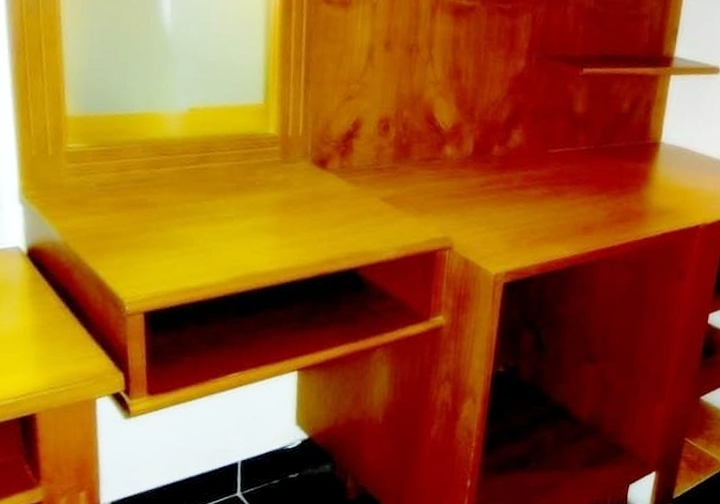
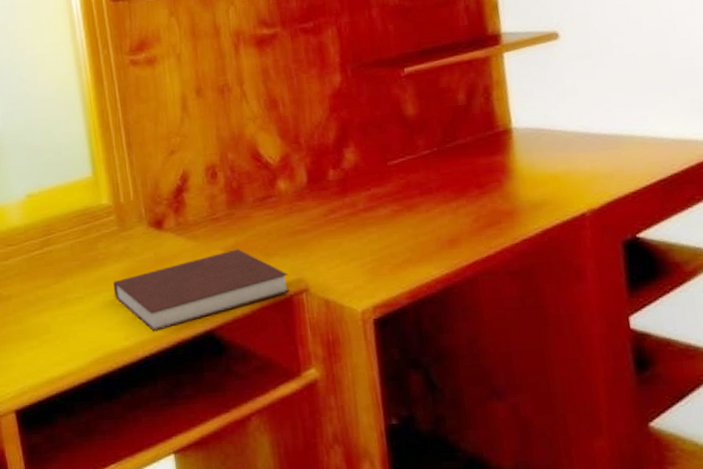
notebook: none [266,200,436,261] -> present [113,249,290,331]

